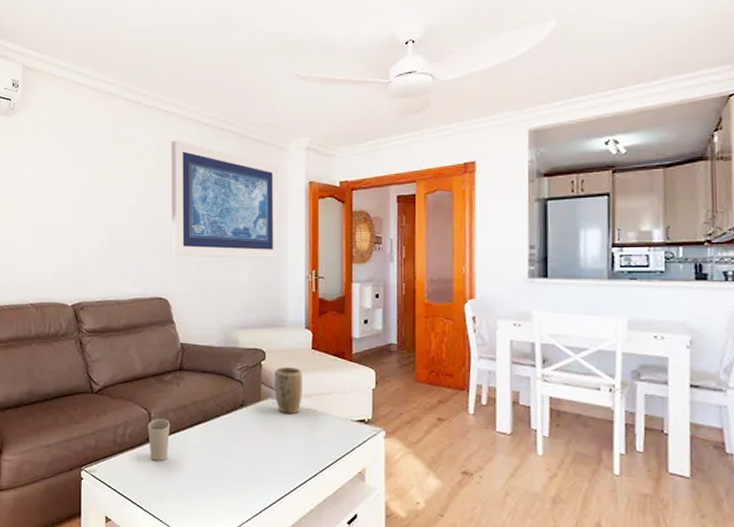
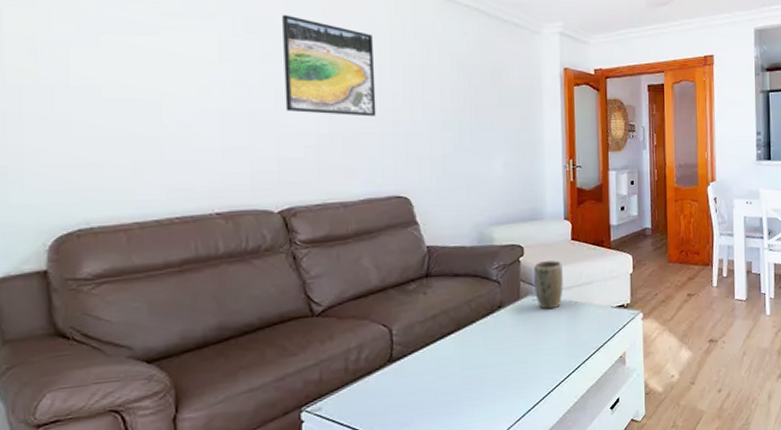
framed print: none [79,147,145,229] -> present [282,14,376,117]
cup: present [148,418,170,461] -> none [389,333,417,383]
wall art: present [171,140,278,258] -> none [407,15,534,149]

